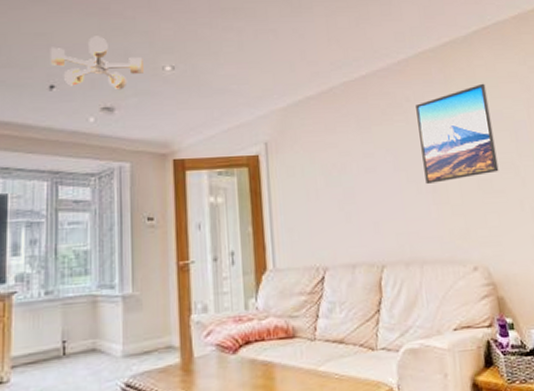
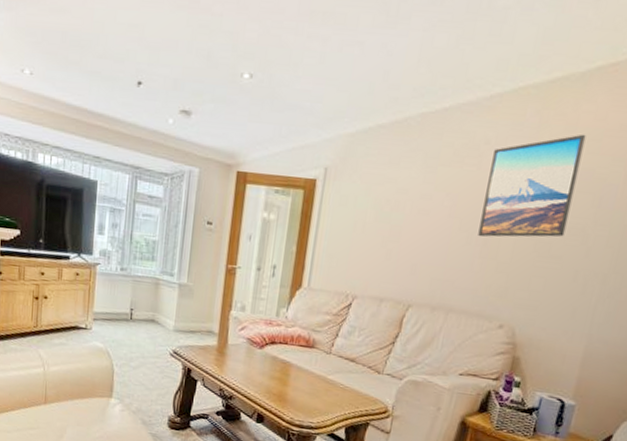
ceiling light: present [50,36,143,91] -> none [140,32,224,94]

